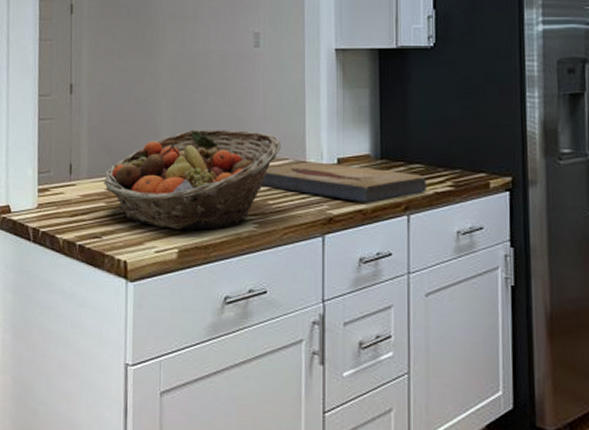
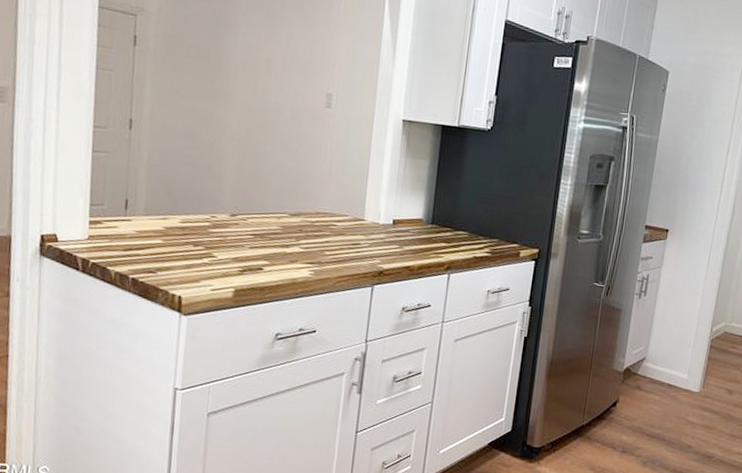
fruit basket: present [104,130,281,230] -> none [162,179,343,274]
fish fossil: present [260,161,427,203] -> none [319,219,468,261]

